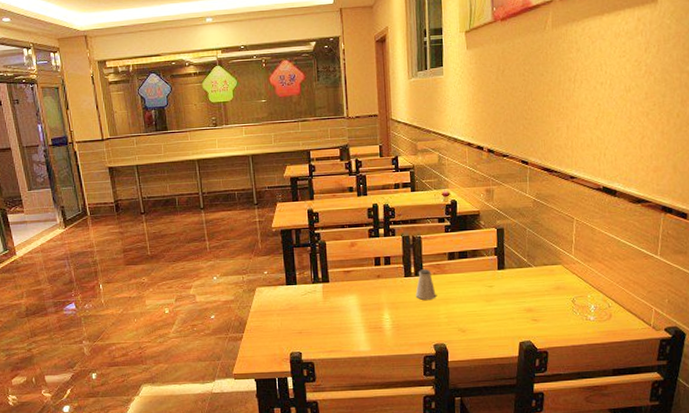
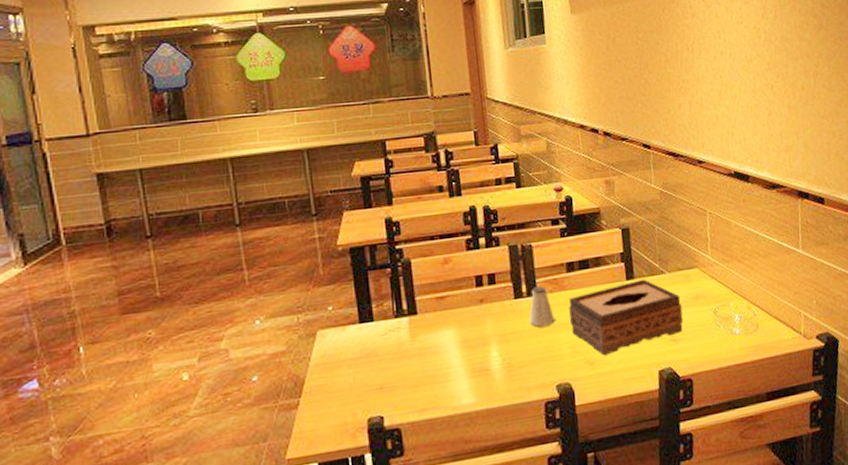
tissue box: none [448,270,545,326] -> present [569,279,684,355]

